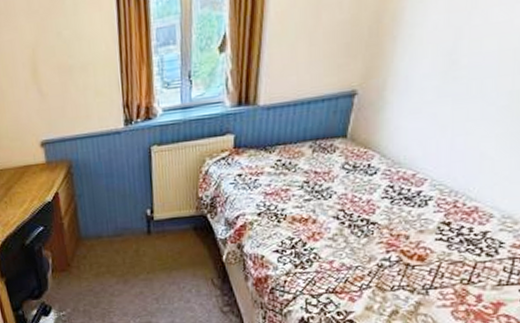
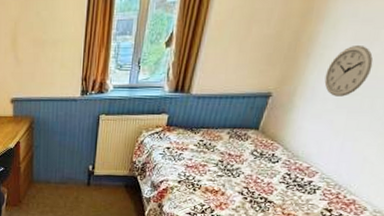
wall clock: none [419,16,475,84] -> present [324,44,374,97]

